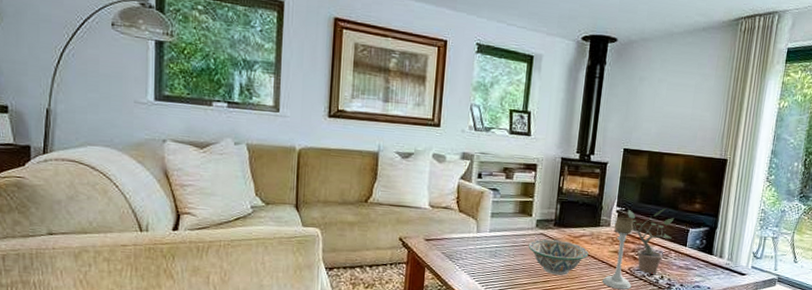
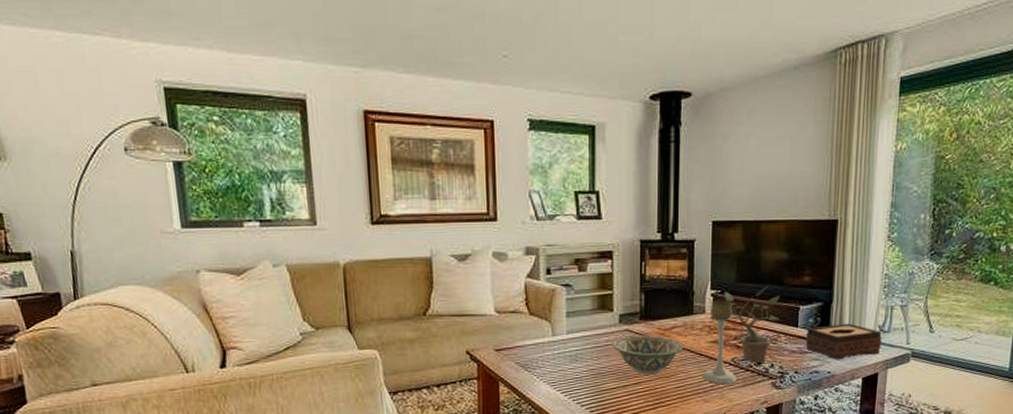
tissue box: none [691,247,755,278] -> present [805,323,882,360]

